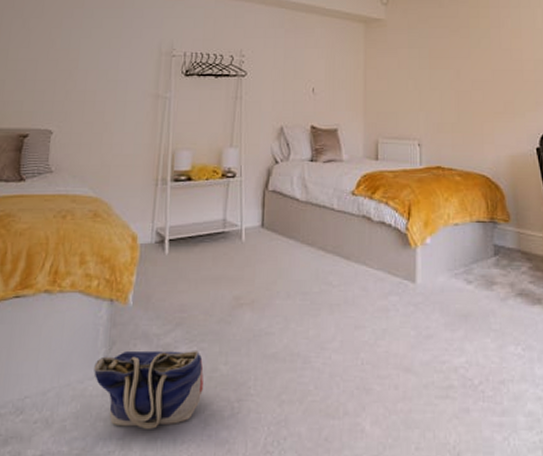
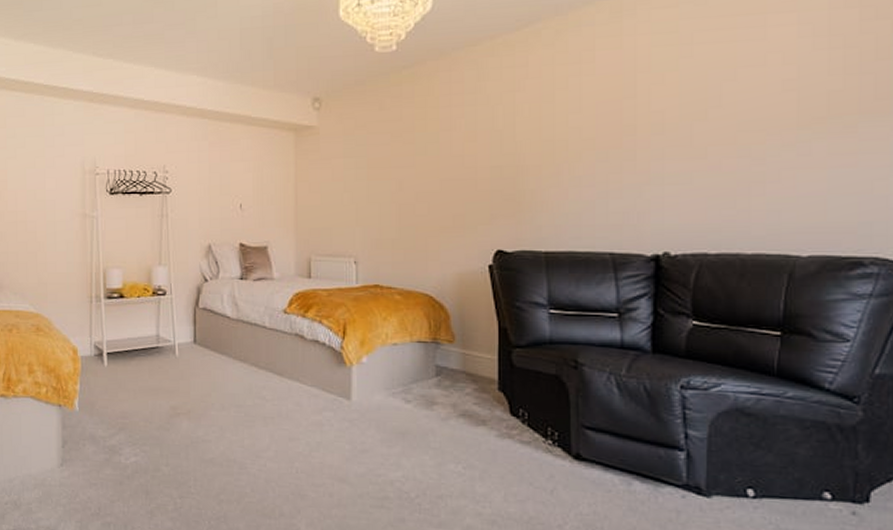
tote bag: present [94,350,204,429] -> none [50,449,147,516]

